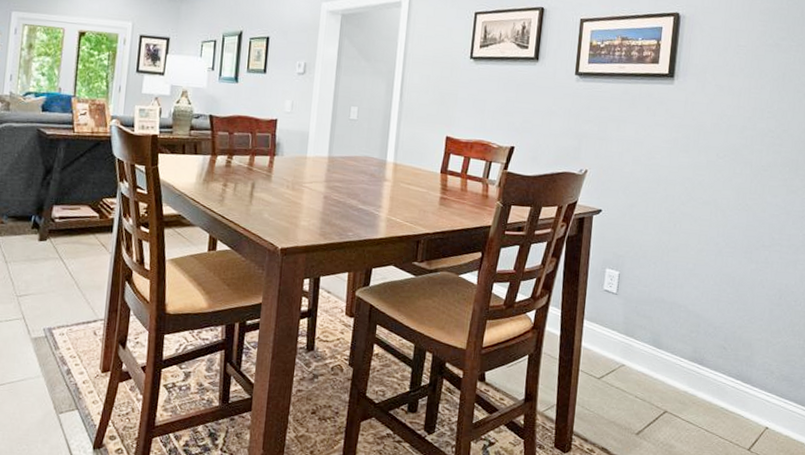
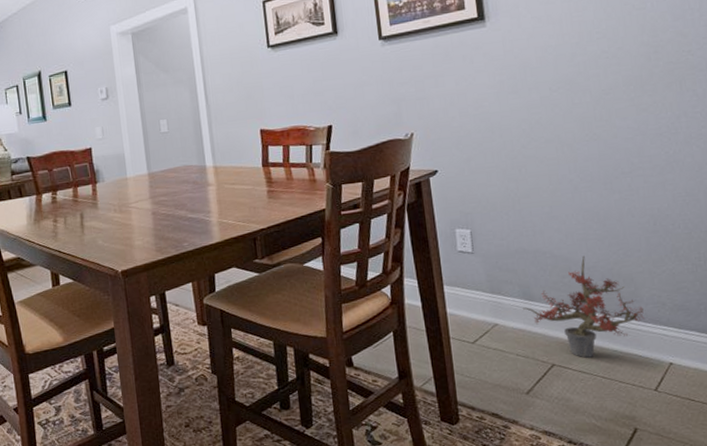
potted plant: none [650,315,754,410] -> present [523,255,644,358]

